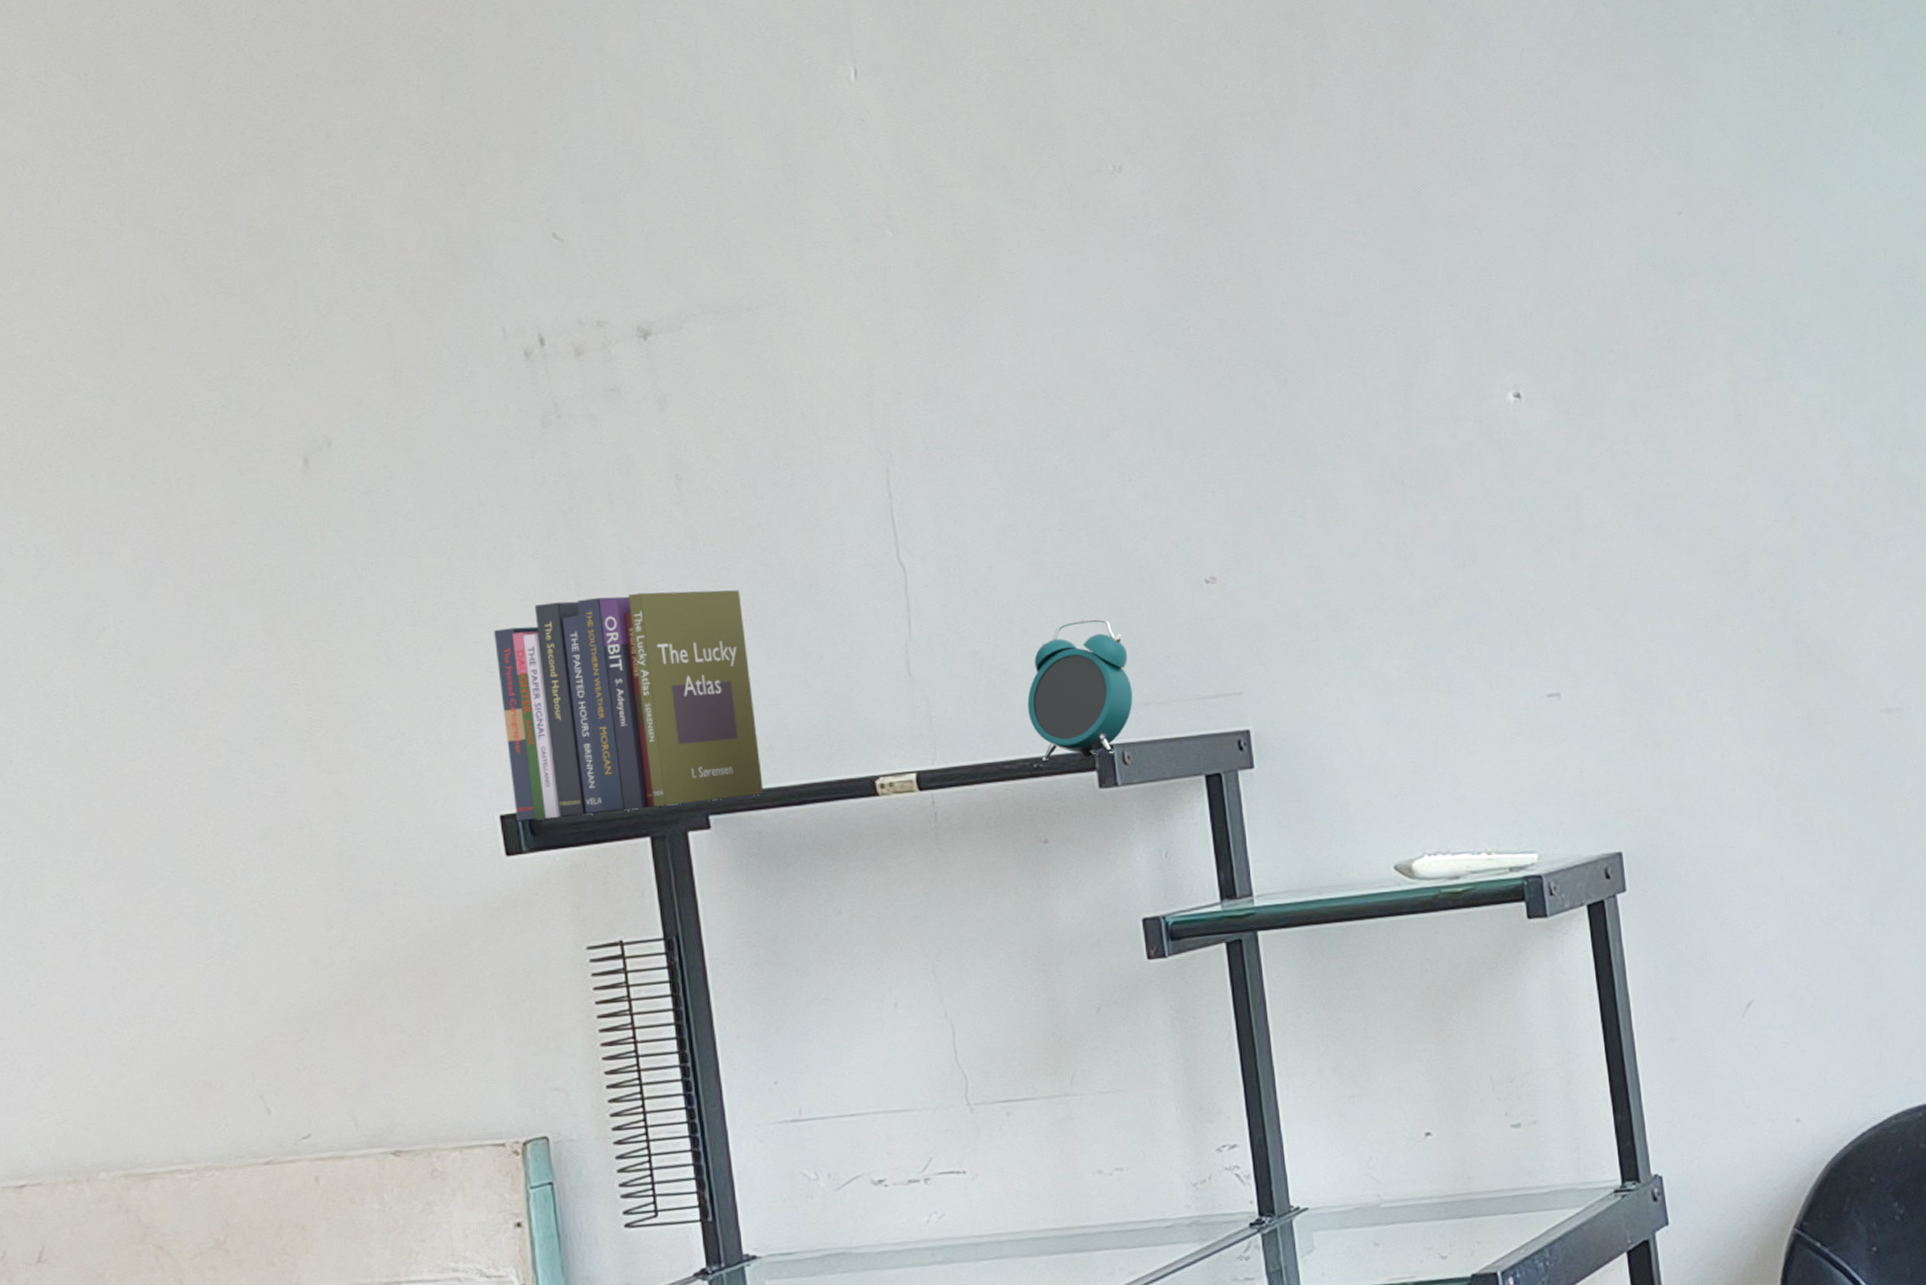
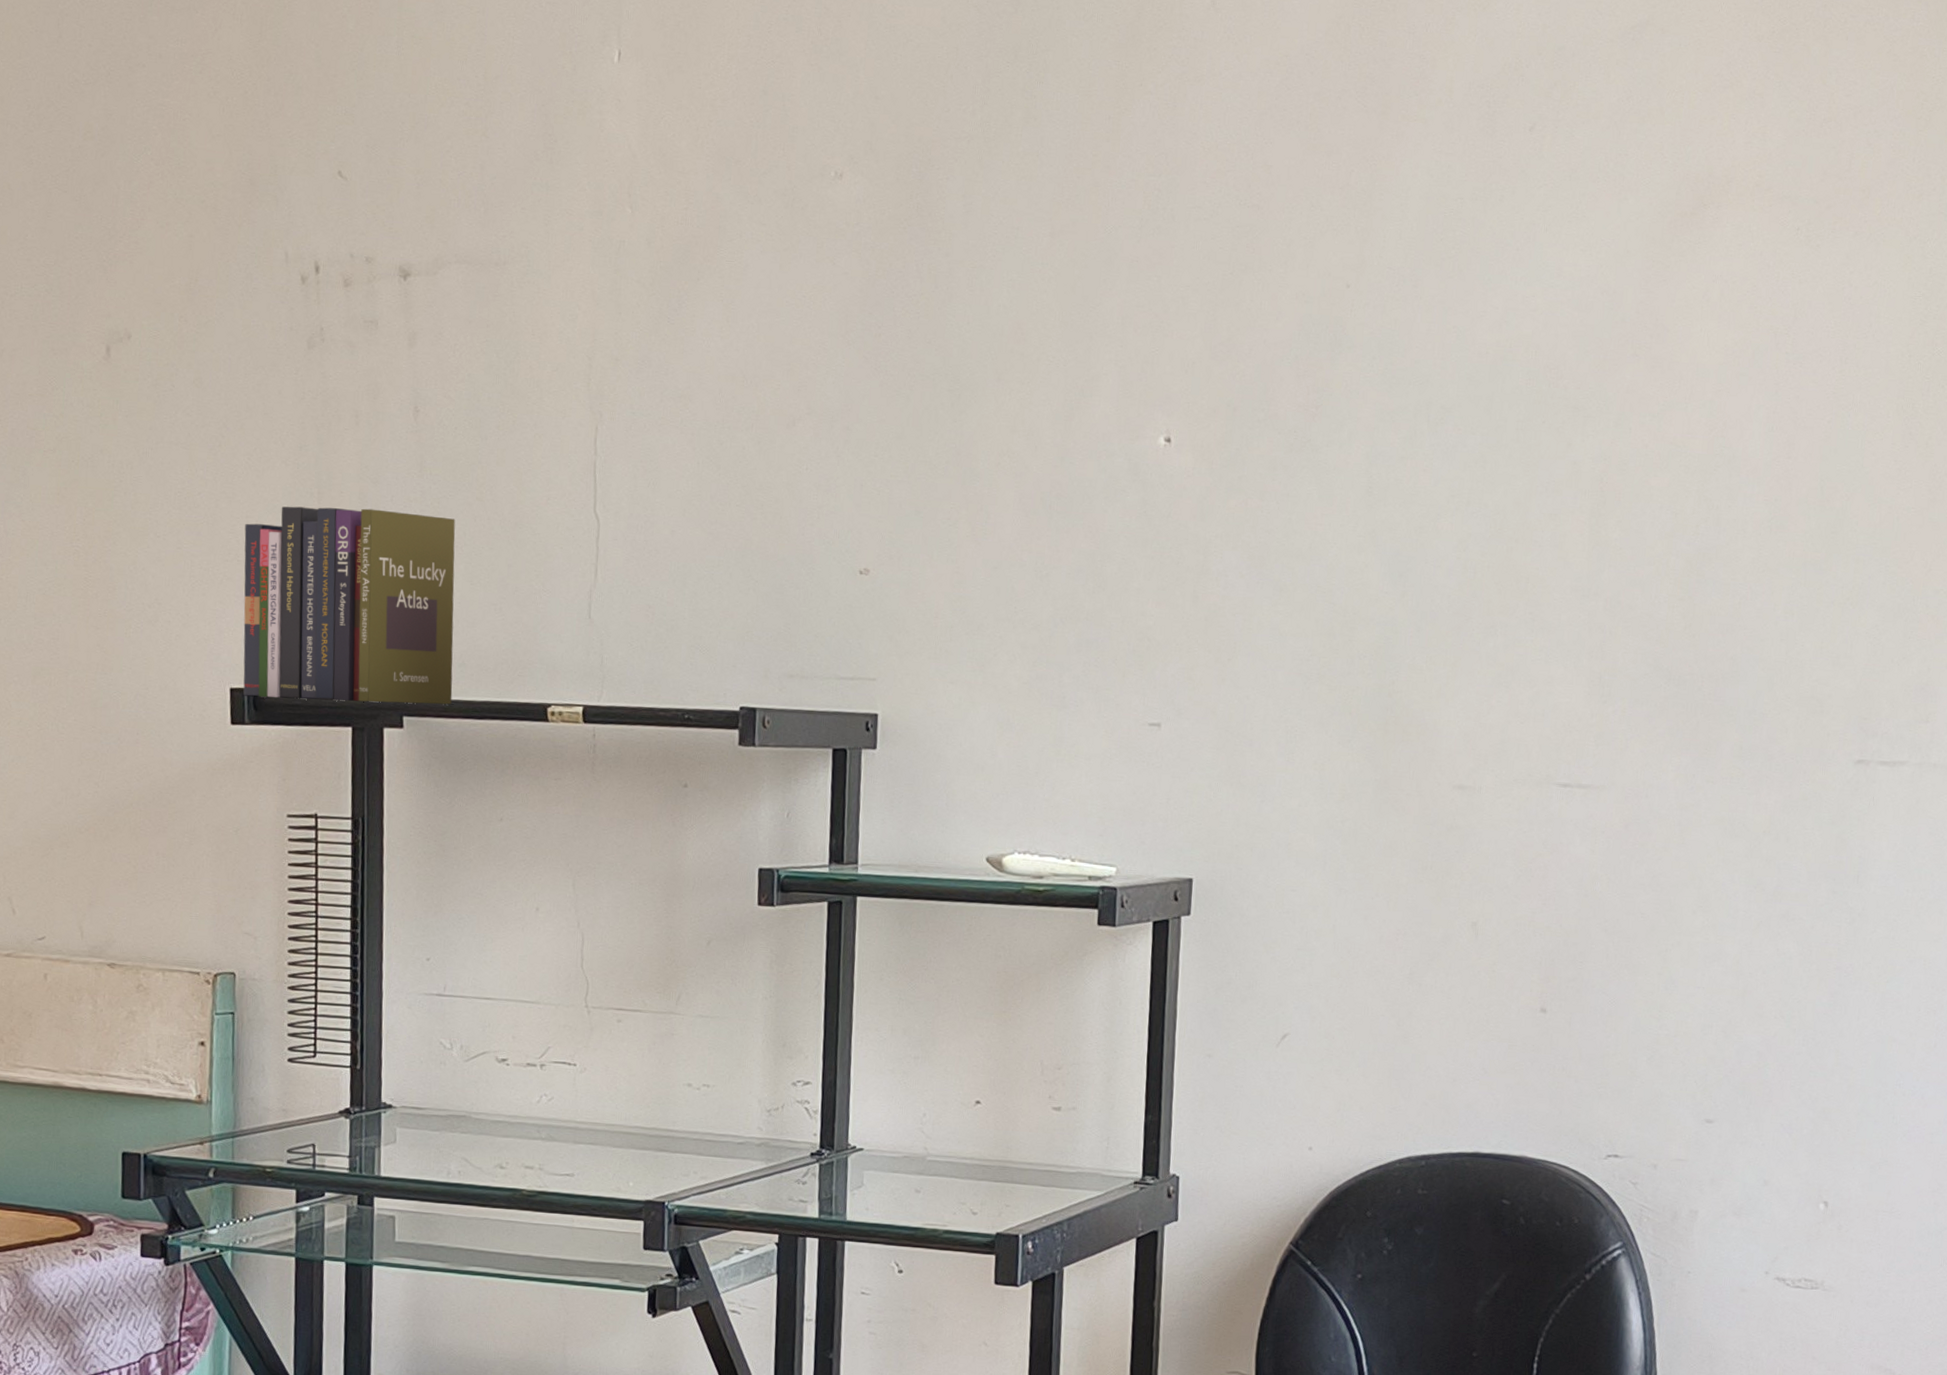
alarm clock: present [1027,617,1133,763] -> none [687,590,782,719]

